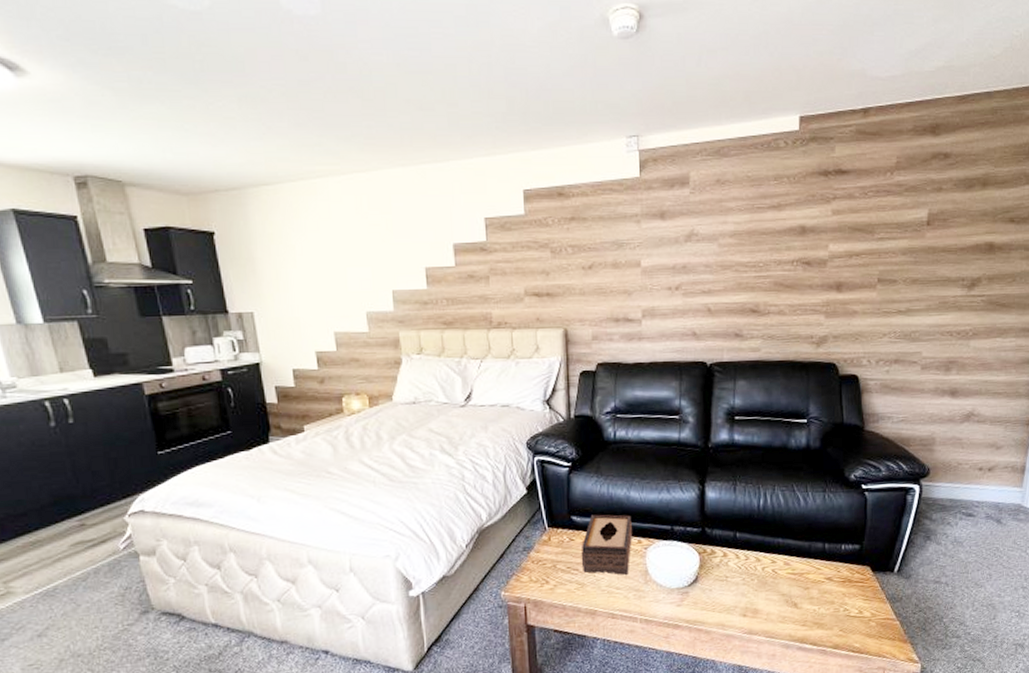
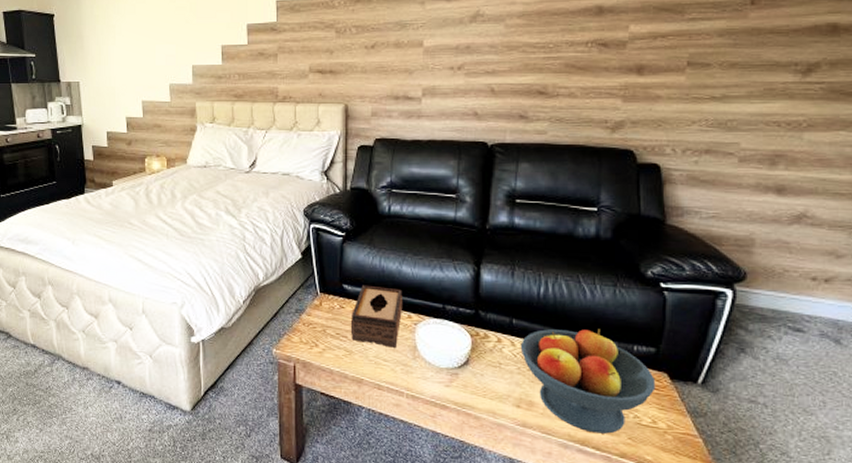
fruit bowl: none [744,533,861,630] -> present [520,328,656,434]

